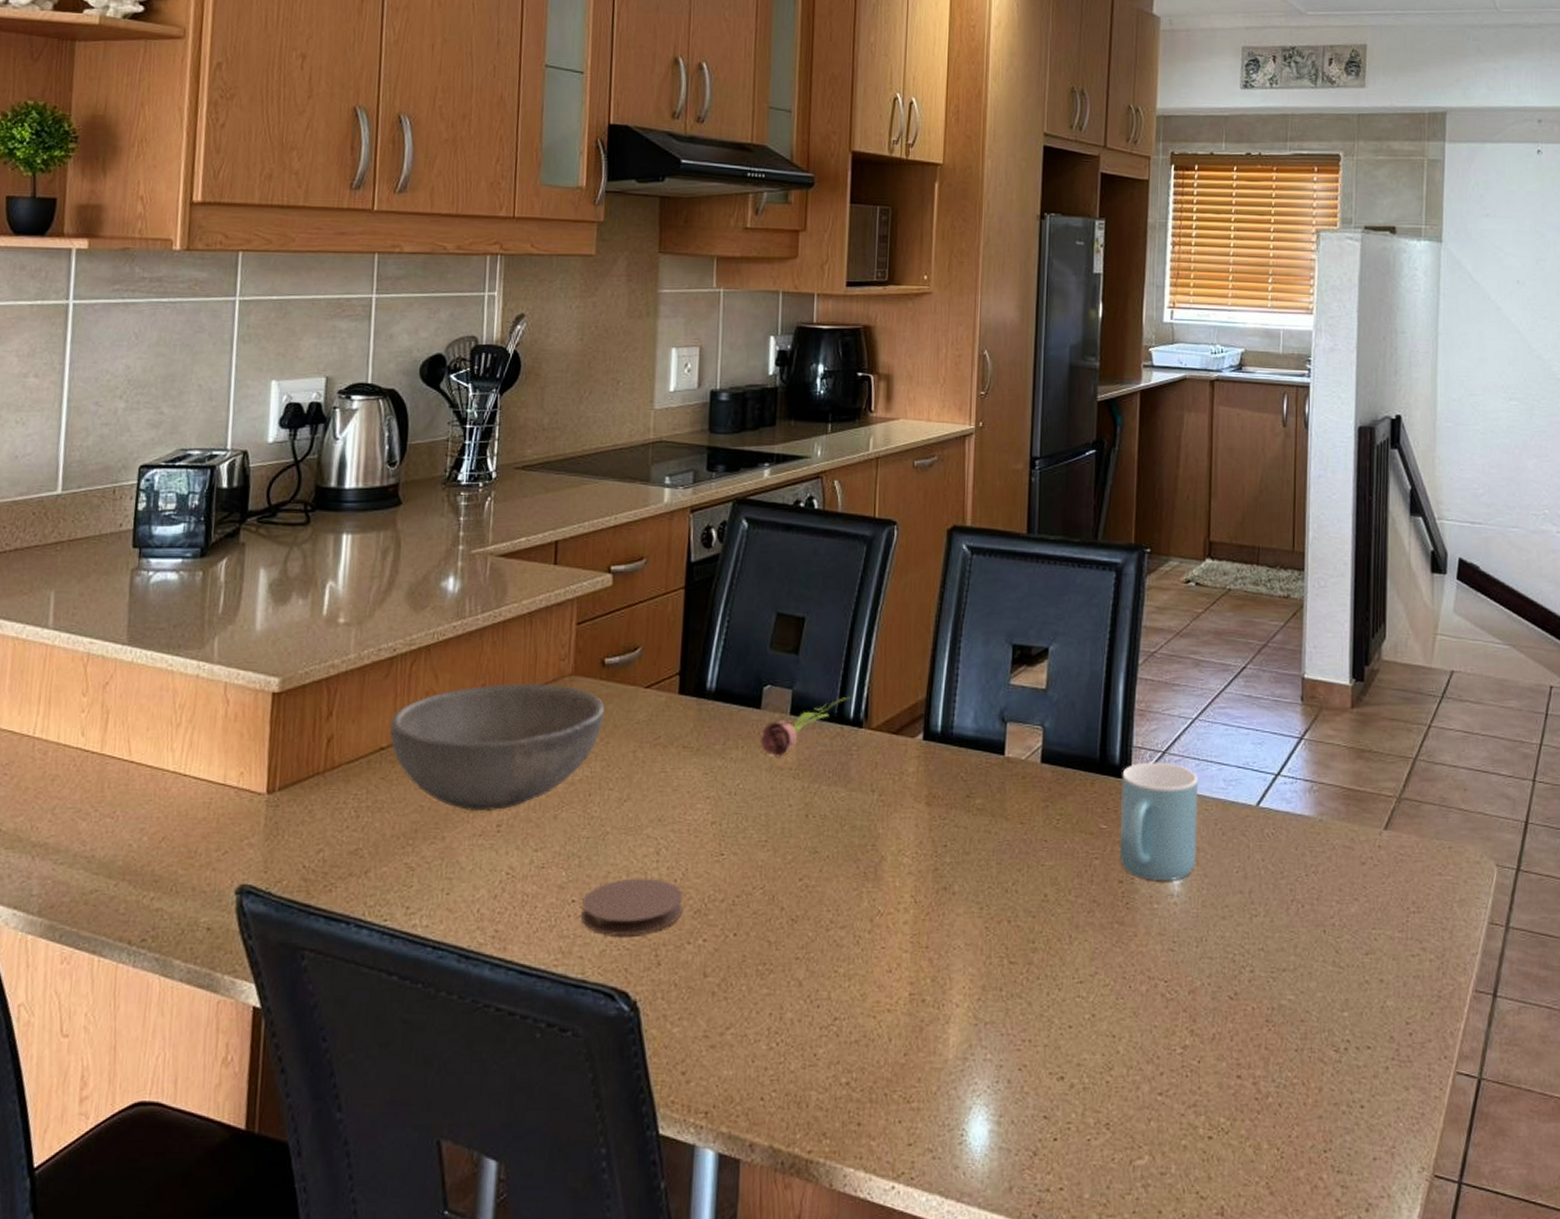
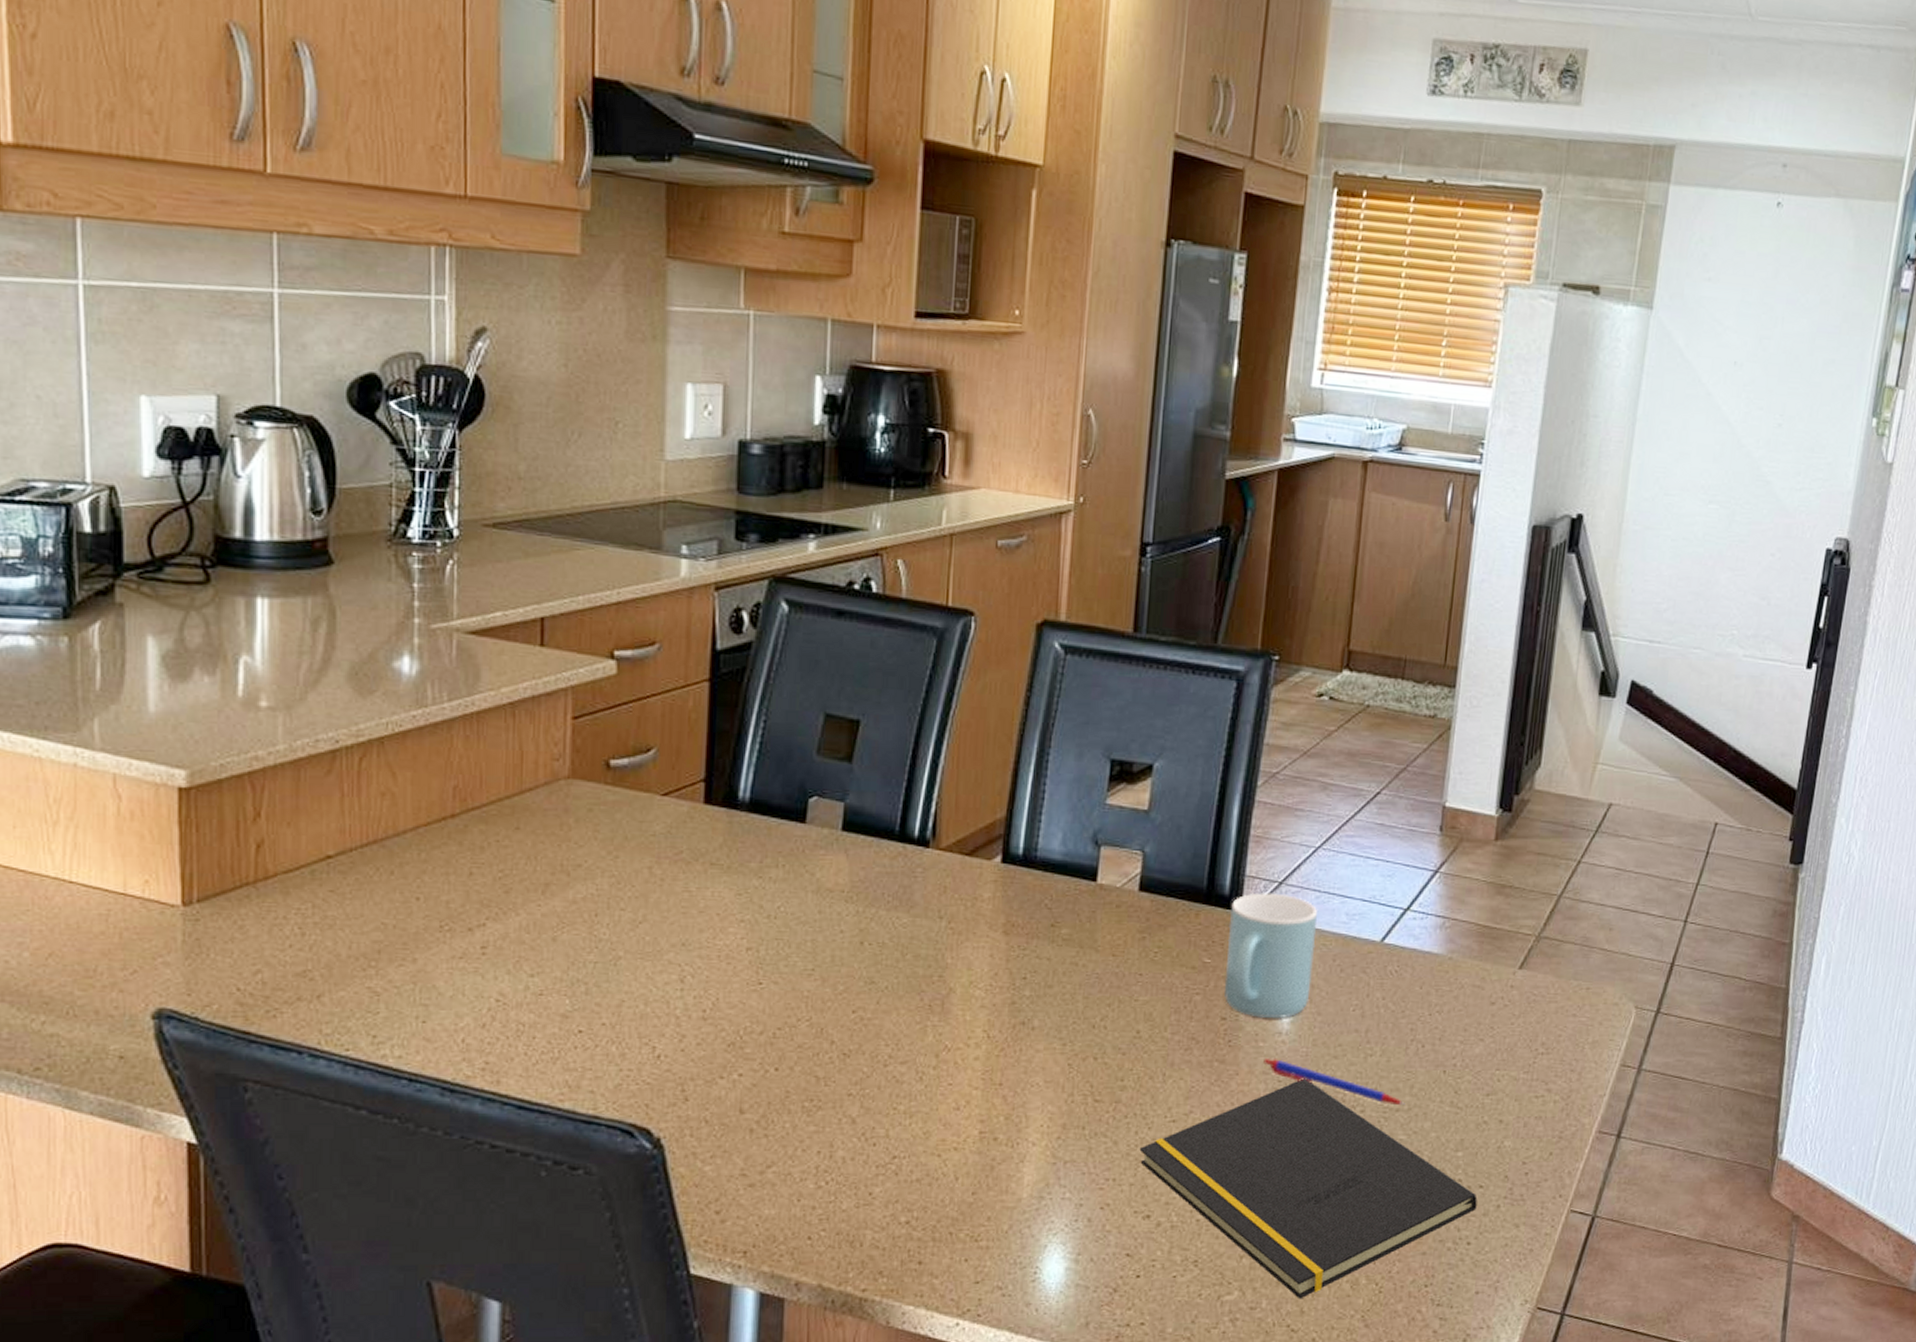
bowl: present [390,682,604,810] -> none [338,785,611,930]
coaster: present [581,878,684,936] -> none [591,1007,714,1070]
flower: present [759,696,852,757] -> none [804,812,917,878]
notepad: none [1051,939,1366,1165] -> present [1139,1078,1478,1299]
pen: none [1159,920,1291,966] -> present [1263,1059,1405,1106]

